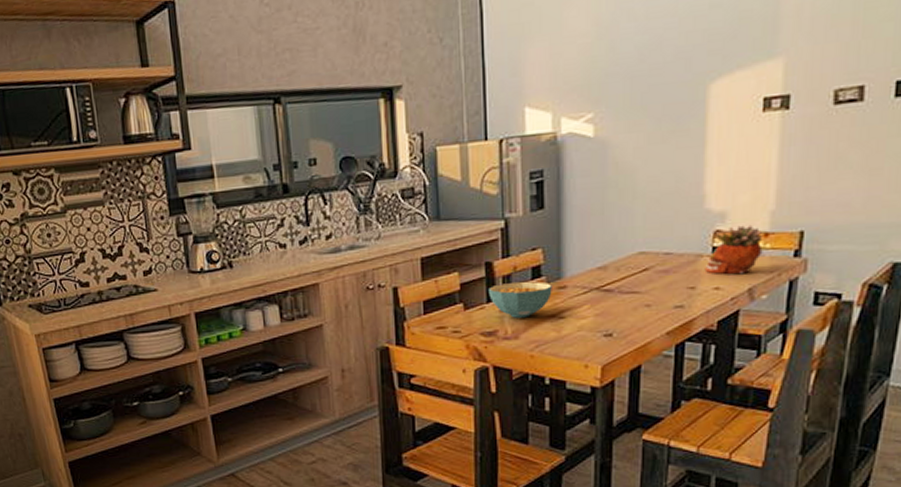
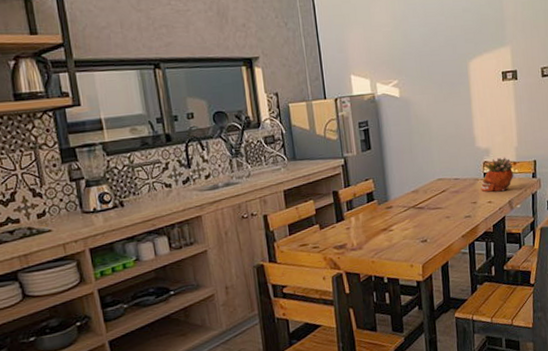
cereal bowl: present [489,281,552,318] -> none [337,204,383,233]

